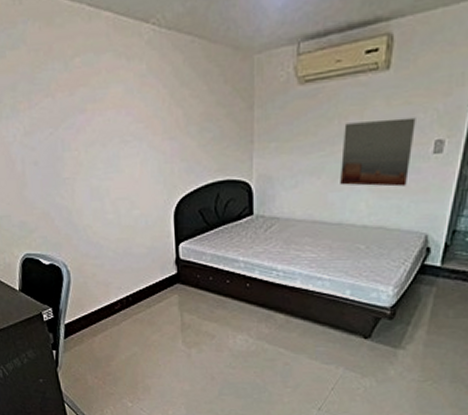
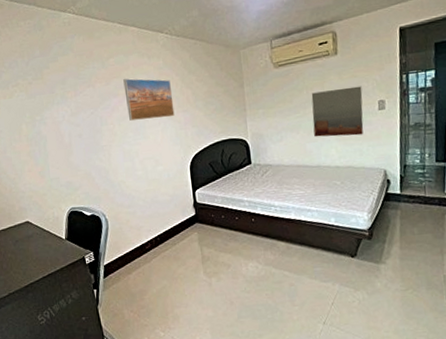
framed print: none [93,87,159,147] -> present [123,78,175,121]

